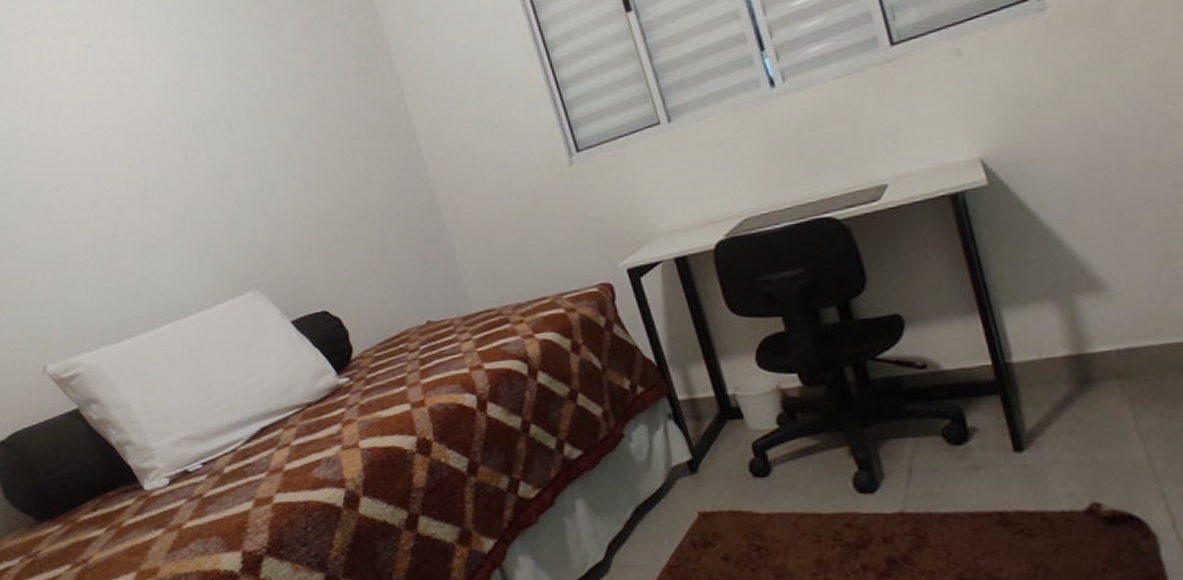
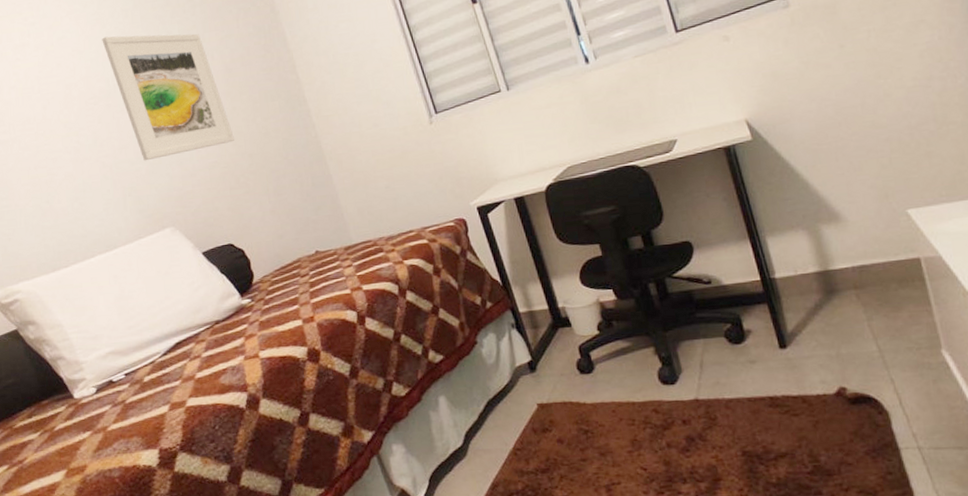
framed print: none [171,54,329,211] -> present [102,34,234,161]

